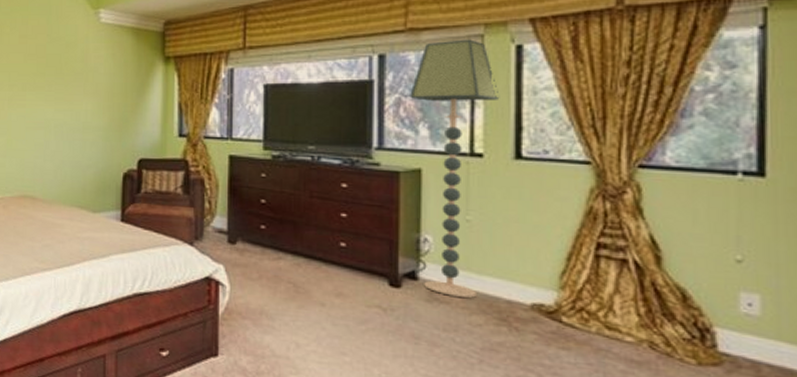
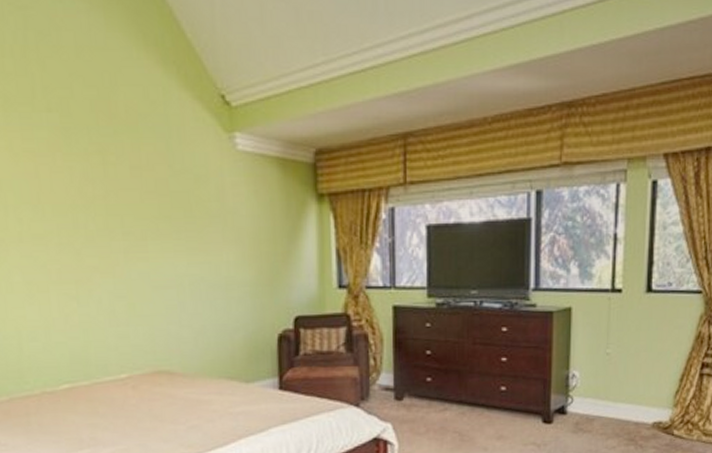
floor lamp: present [410,39,500,298] -> none [563,174,637,425]

